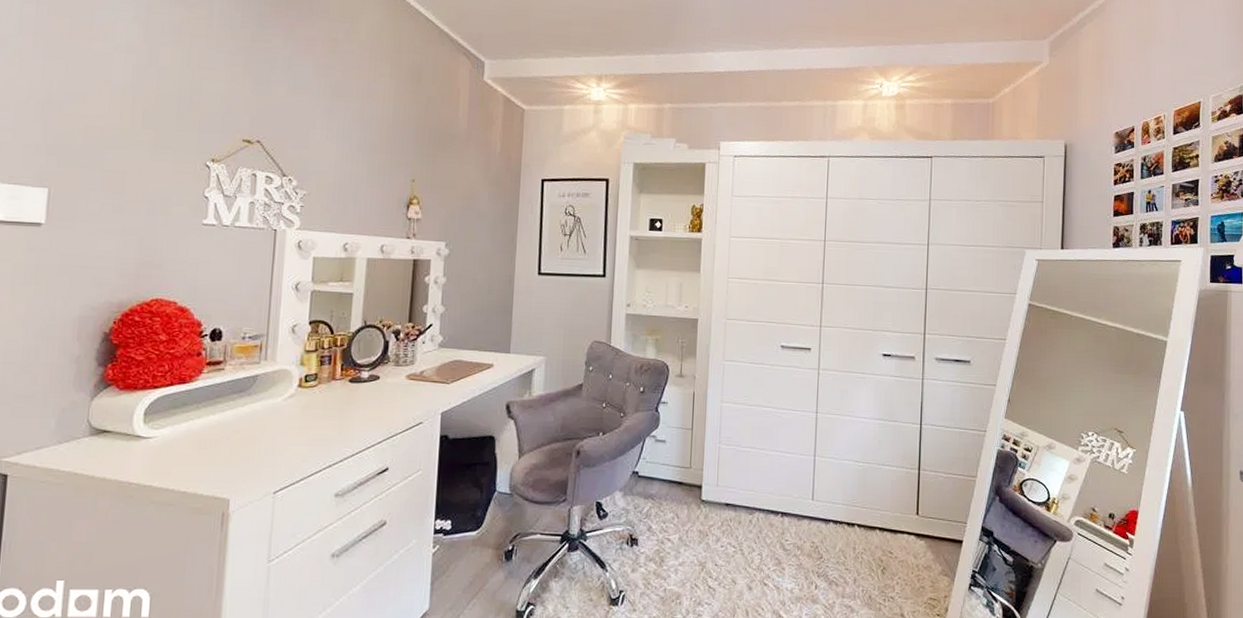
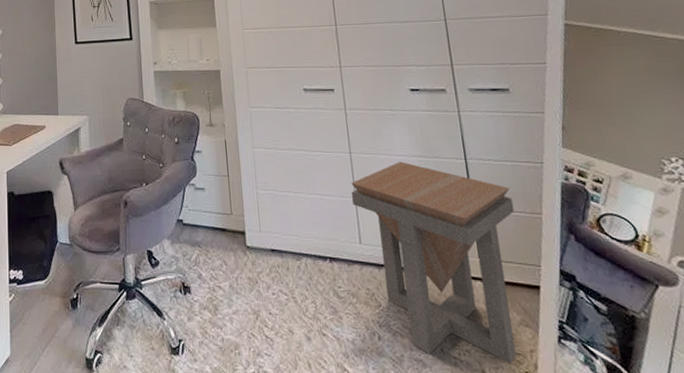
side table: none [811,423,954,608] -> present [351,161,517,364]

